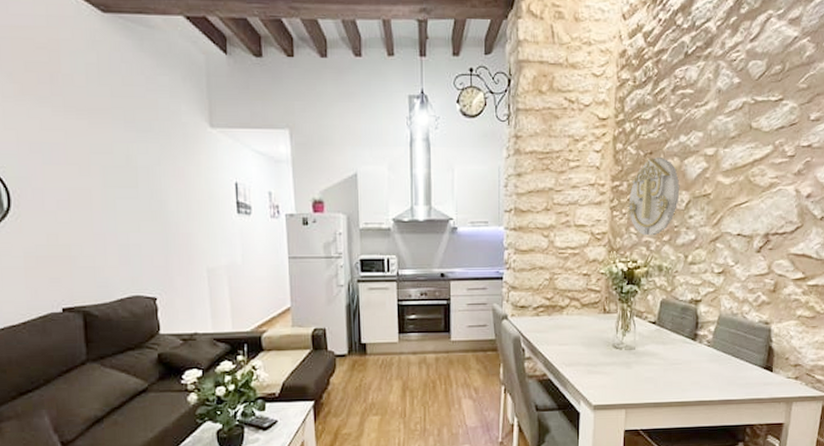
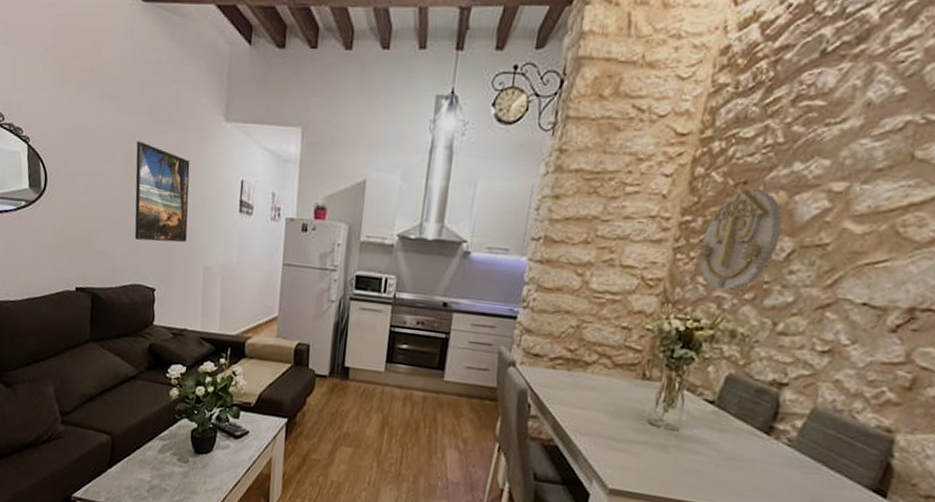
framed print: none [115,152,184,251] -> present [134,141,190,242]

